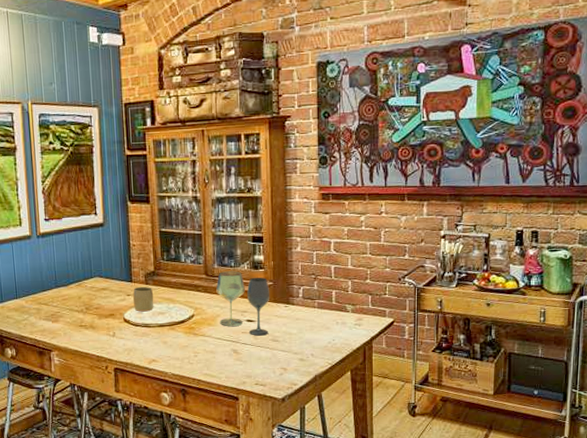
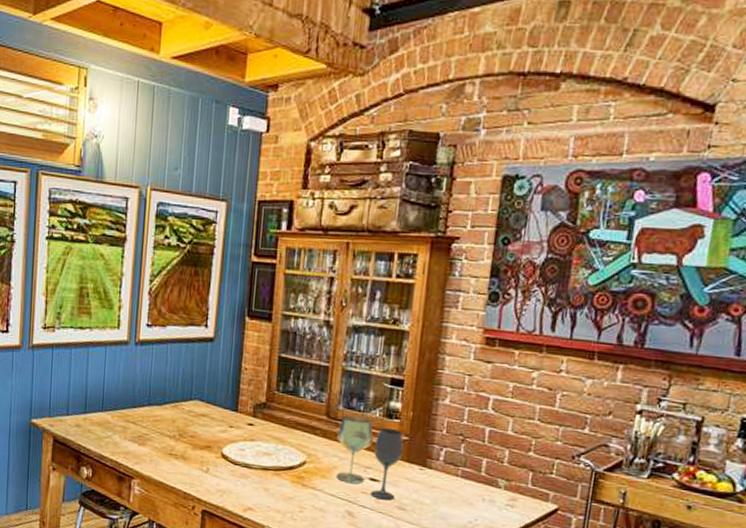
mug: present [132,286,154,312] -> none [235,418,261,450]

